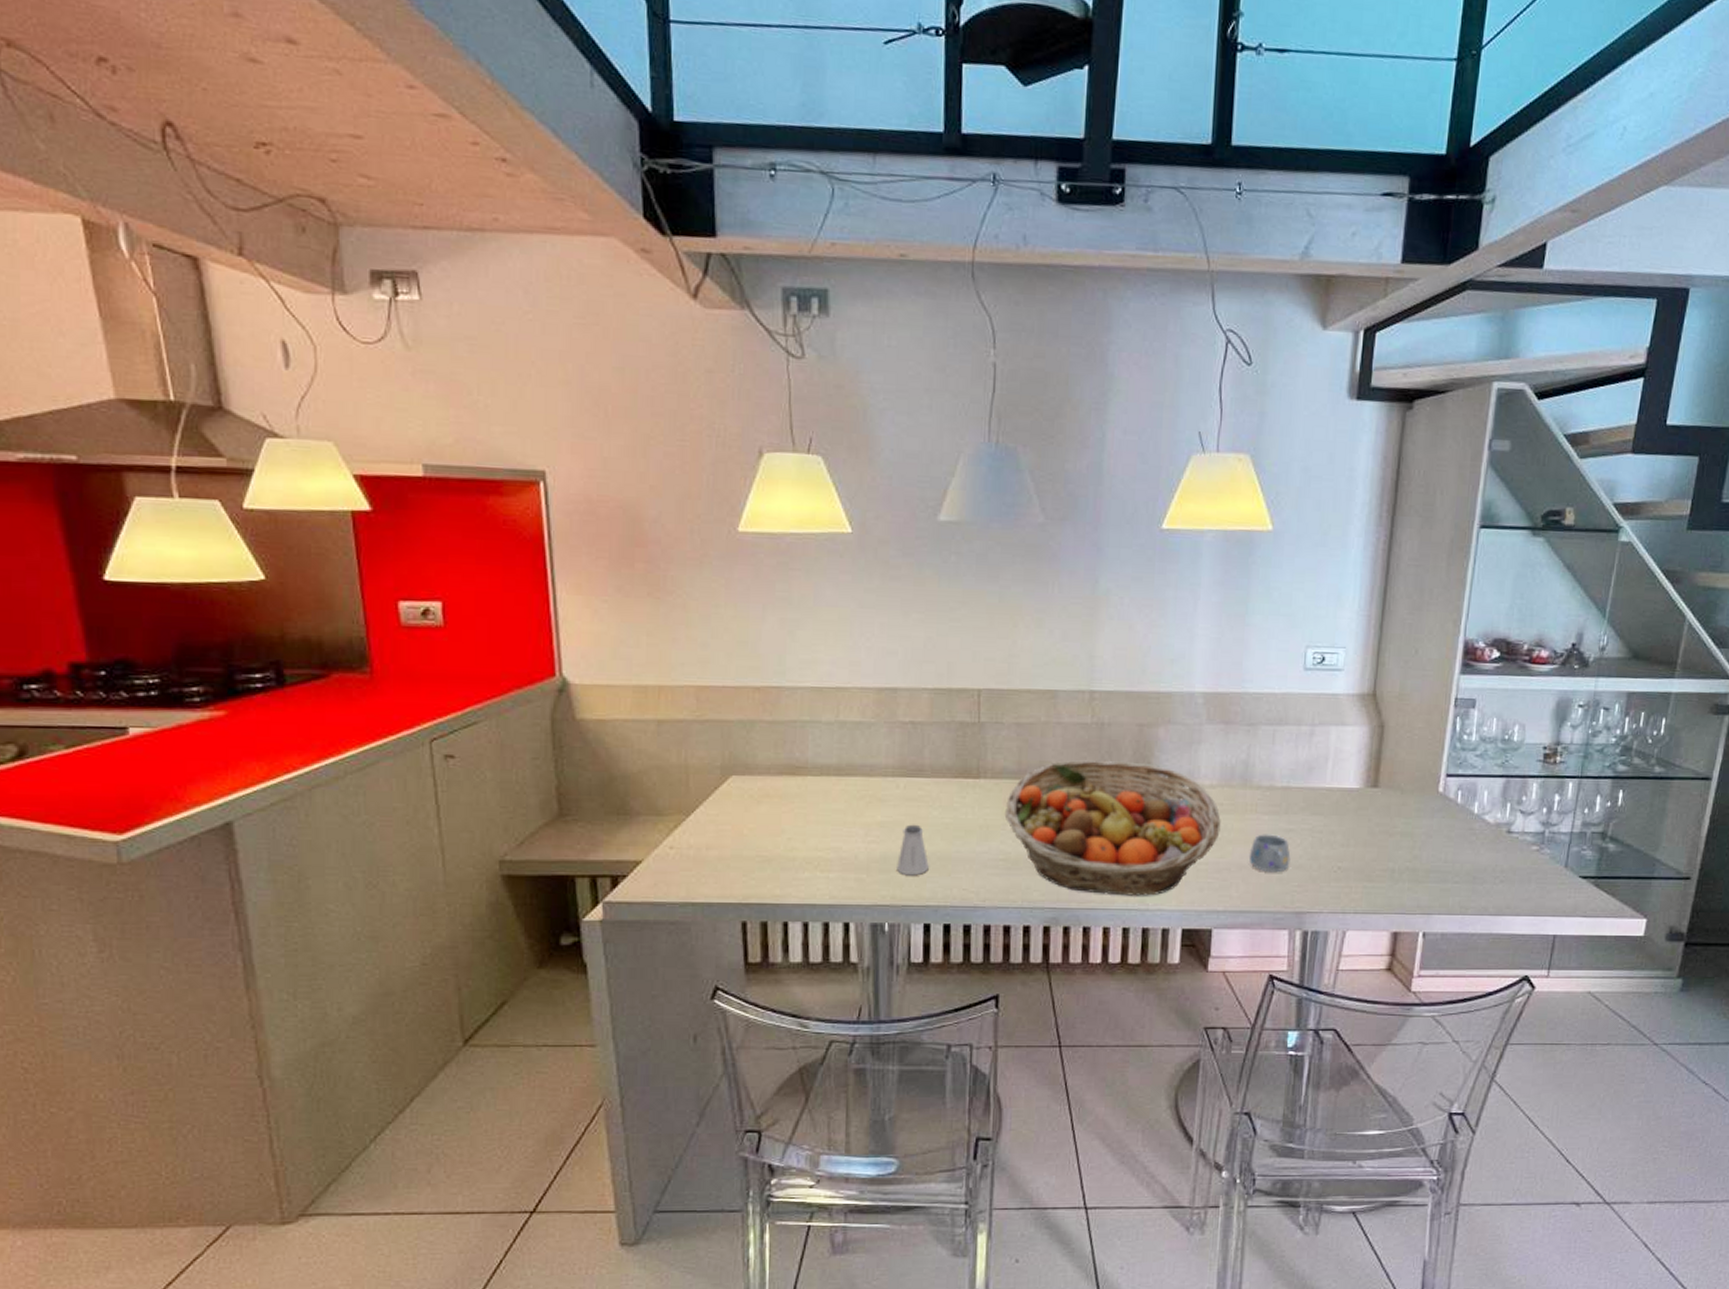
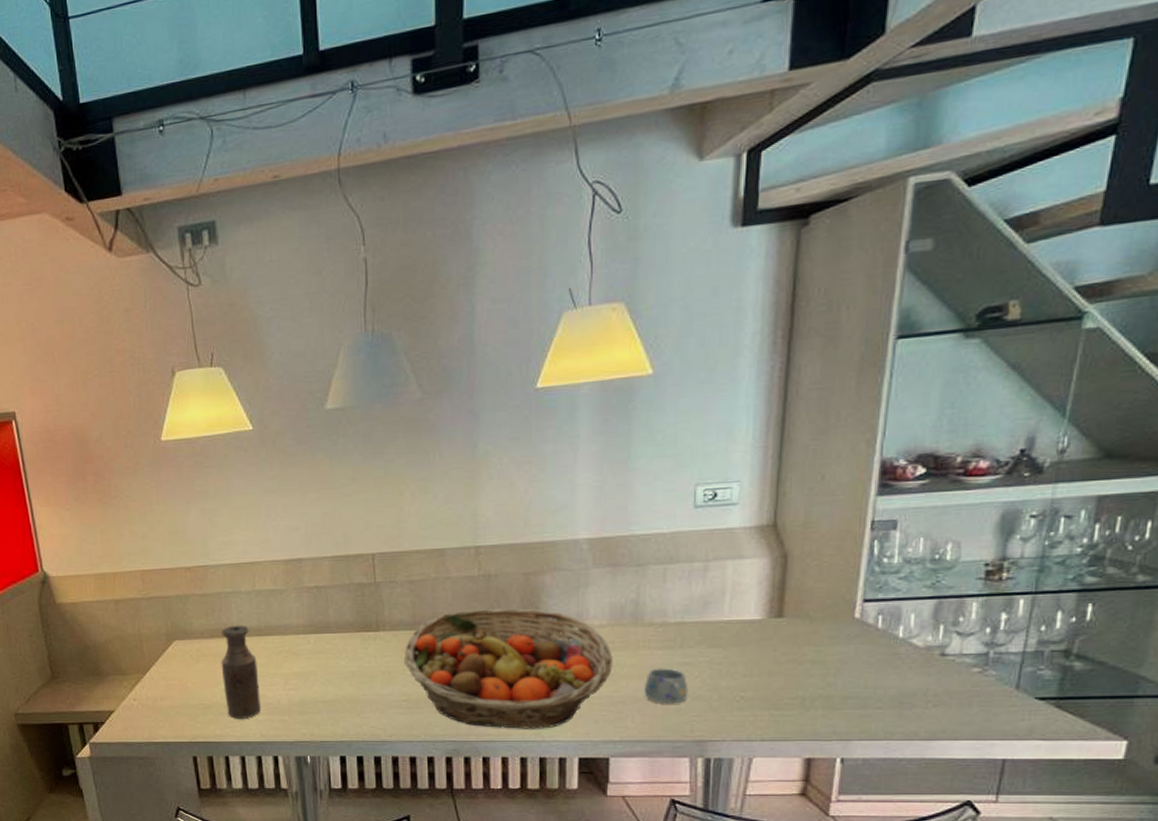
bottle: none [788,761,834,876] -> present [221,625,261,719]
saltshaker: present [897,824,929,876] -> none [313,673,341,717]

